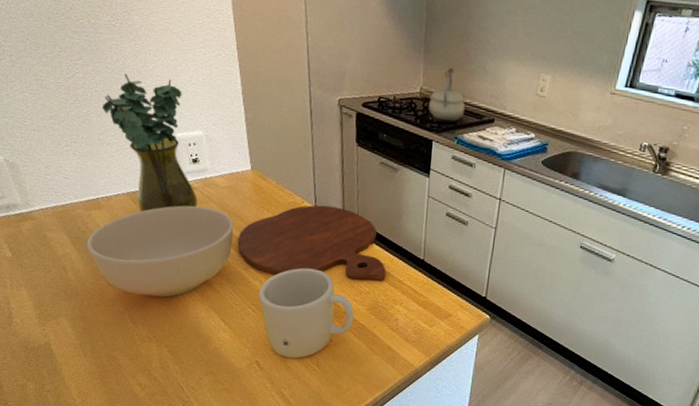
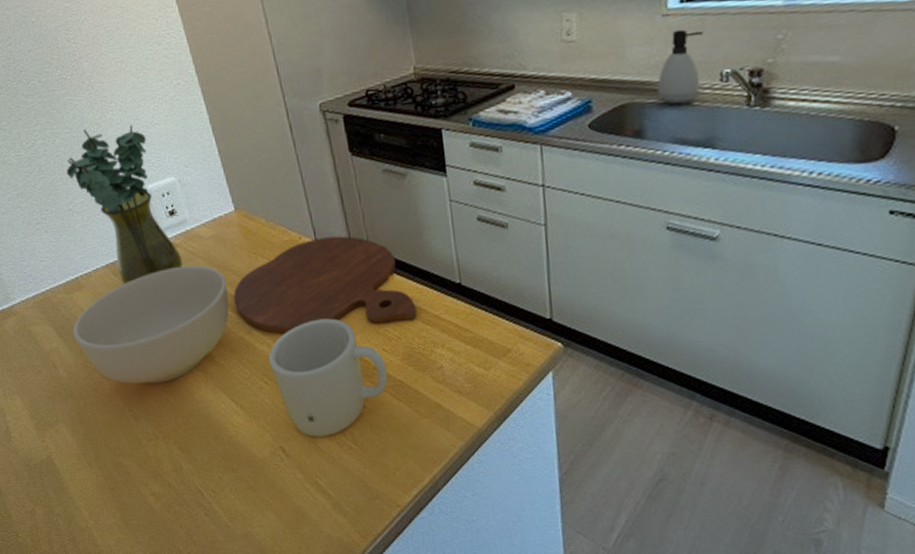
kettle: present [428,68,465,124] -> none [427,33,475,105]
soap dispenser: none [595,106,636,161] -> present [657,29,704,105]

